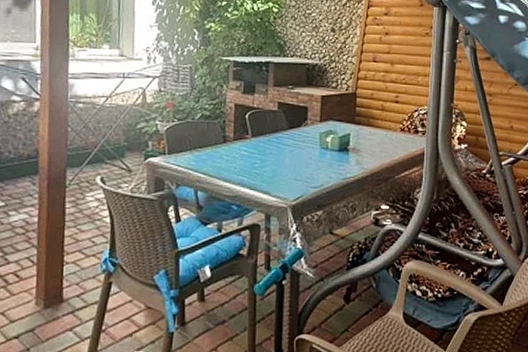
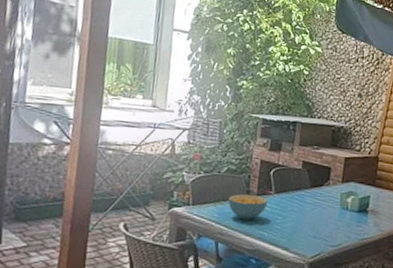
cereal bowl: none [204,140,245,166] -> present [228,194,268,220]

